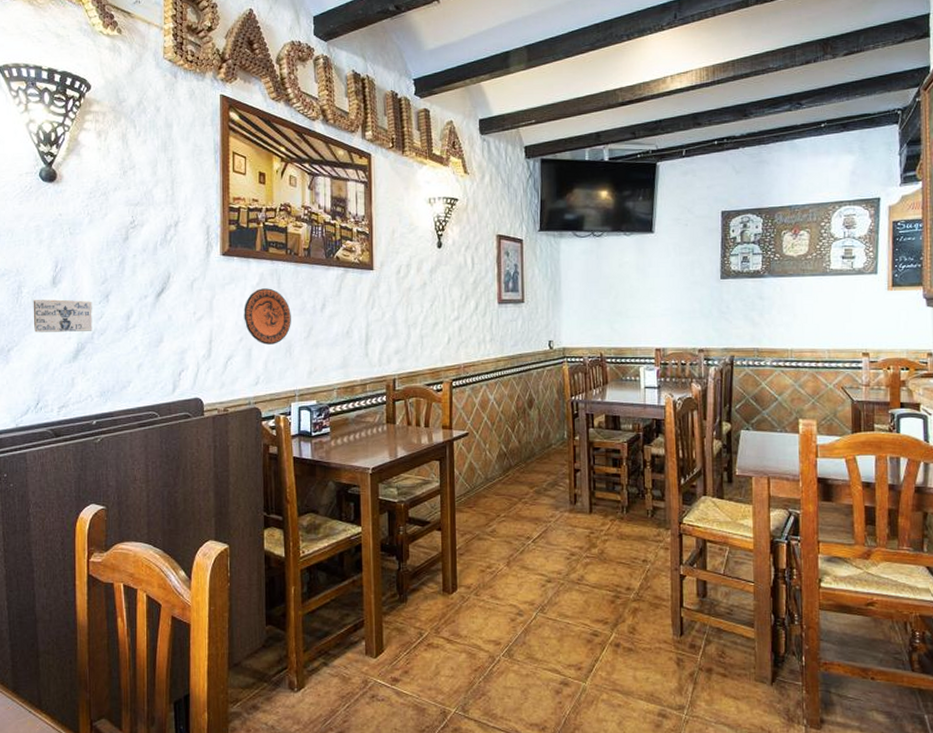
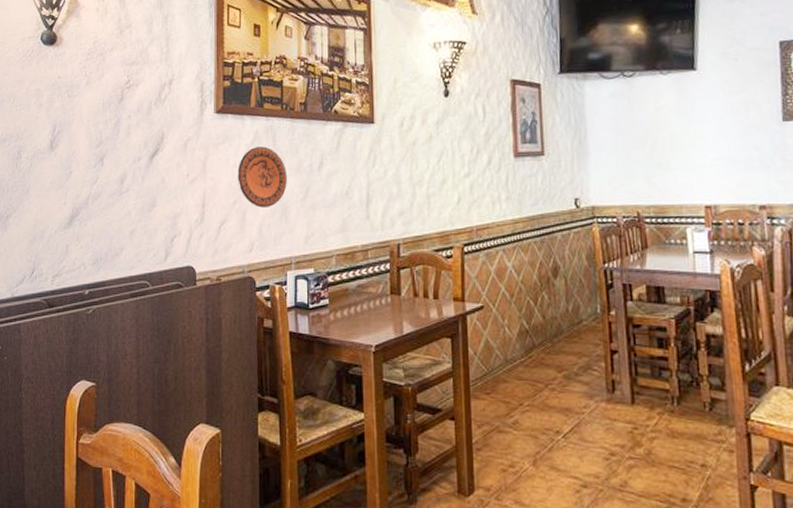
ceramic tile: present [33,299,92,333] -> none [31,164,87,198]

